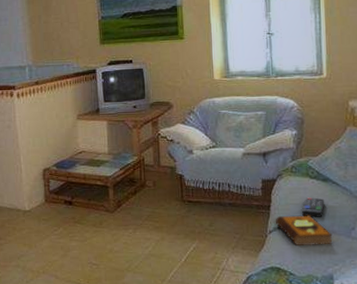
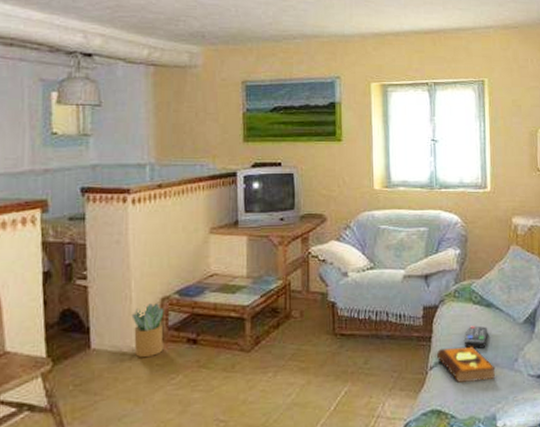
potted plant: none [22,173,47,214] -> present [131,303,164,358]

